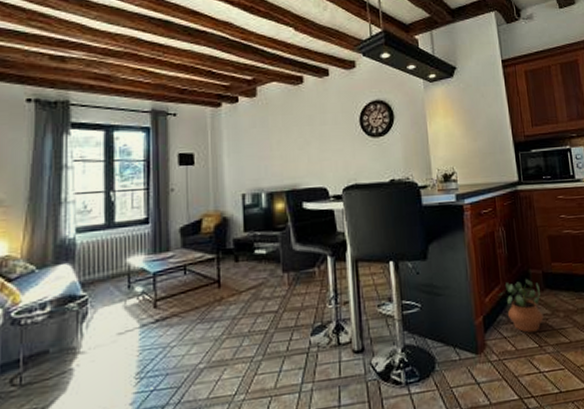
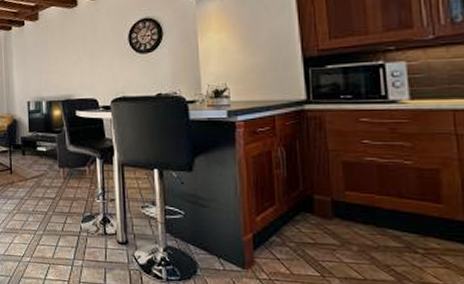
potted plant: present [498,279,544,333] -> none [273,204,330,260]

